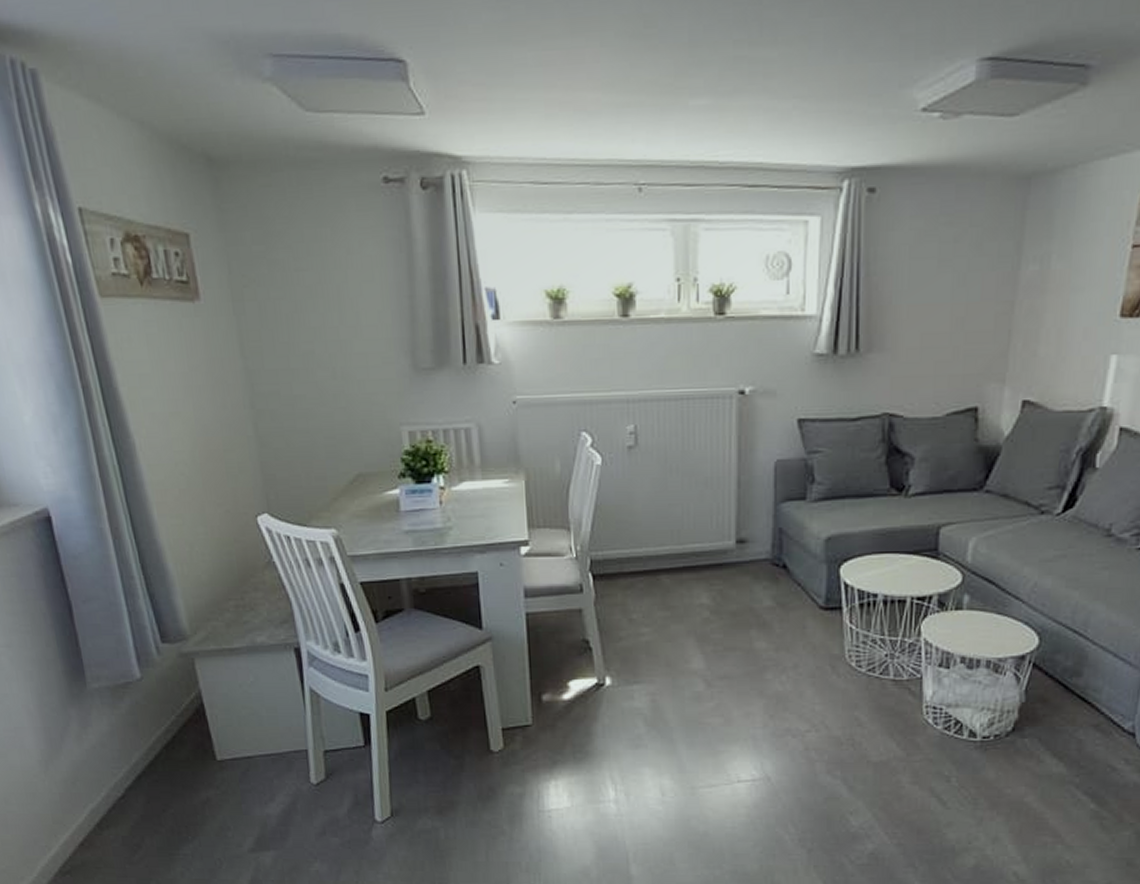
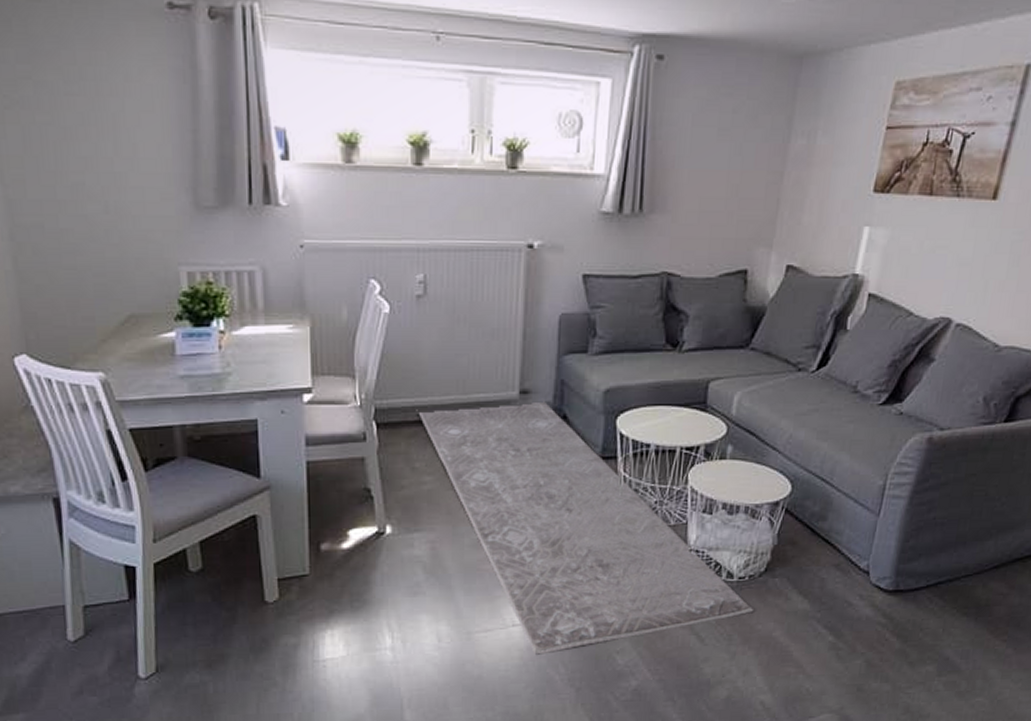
rug: none [631,550,1000,813] -> present [416,401,753,655]

